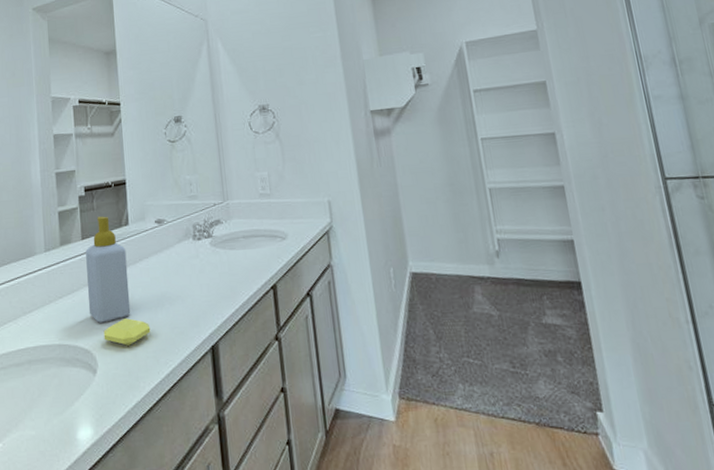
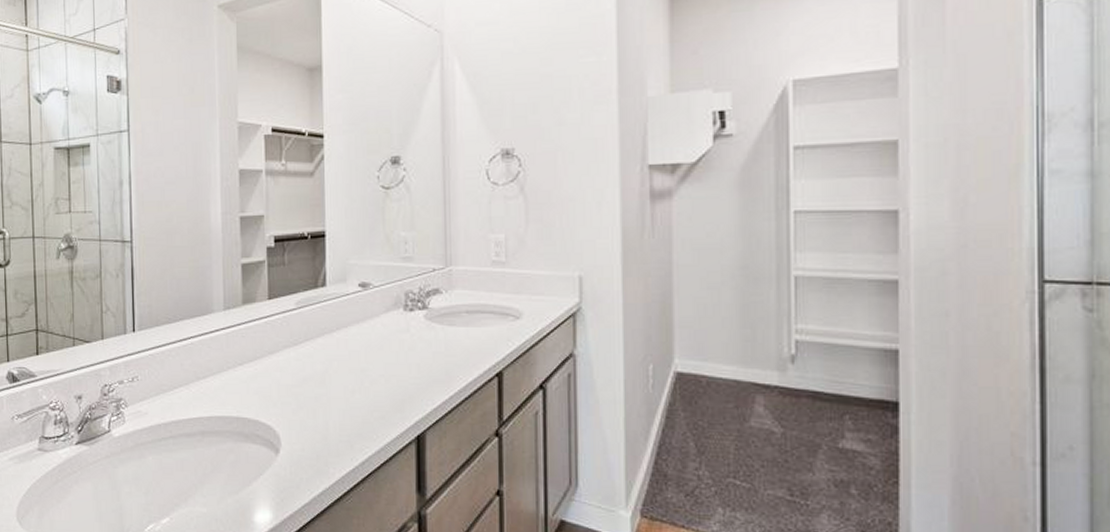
soap bottle: present [85,216,131,323] -> none [272,273,323,397]
soap bar: present [103,318,151,346] -> none [289,395,345,426]

